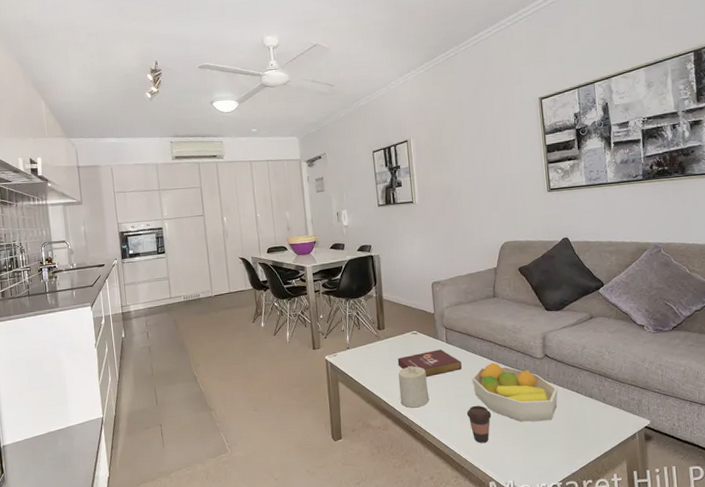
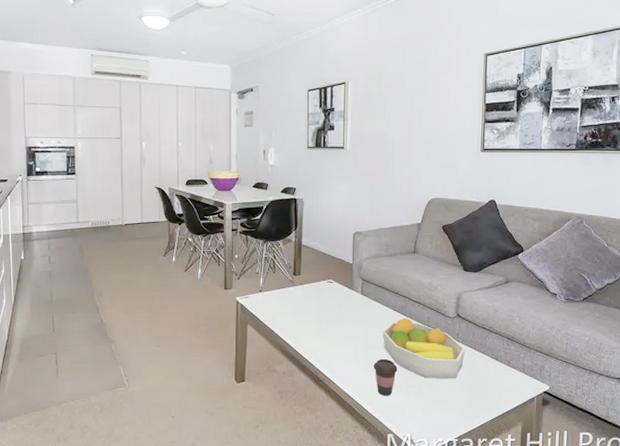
book: present [397,349,462,378] -> none [310,300,374,327]
candle: present [398,366,430,408] -> none [308,314,338,356]

